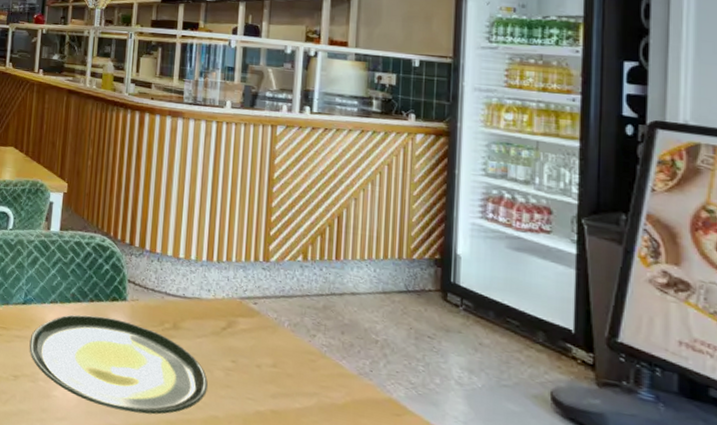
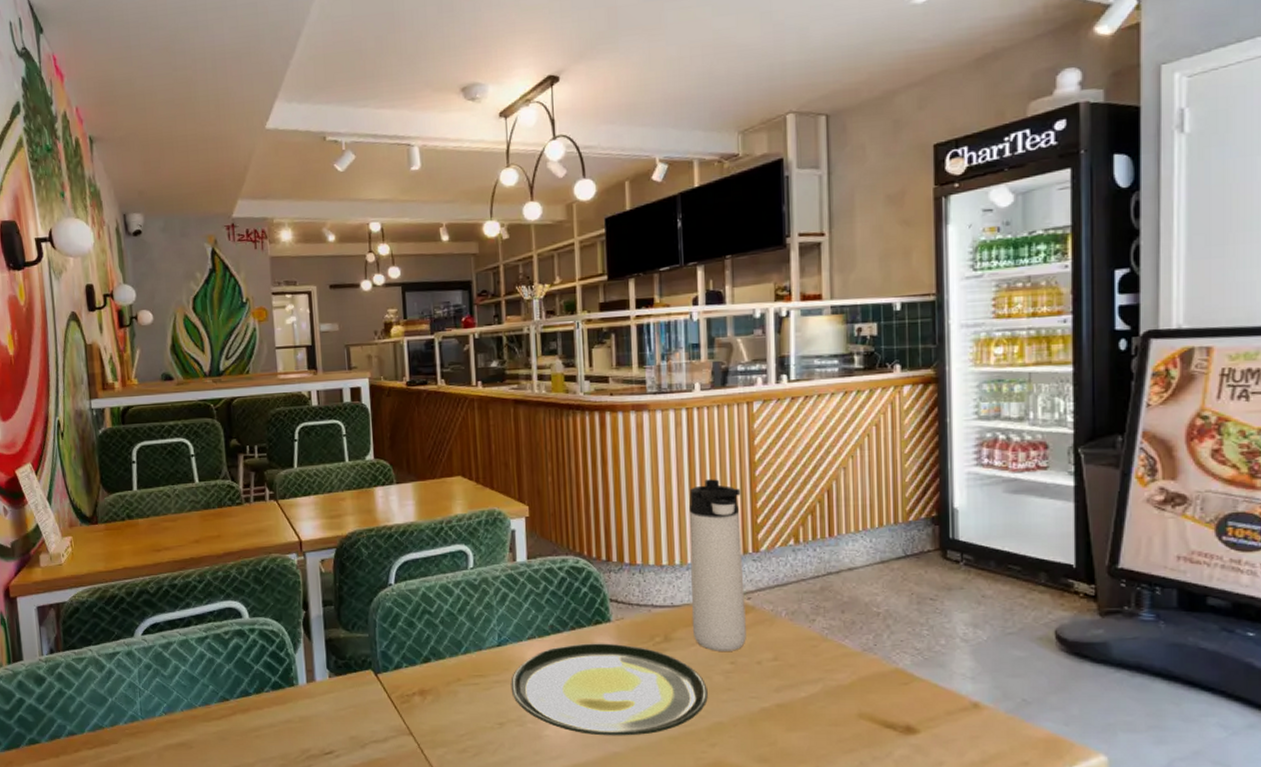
thermos bottle: none [199,187,258,350] -> present [688,479,746,651]

